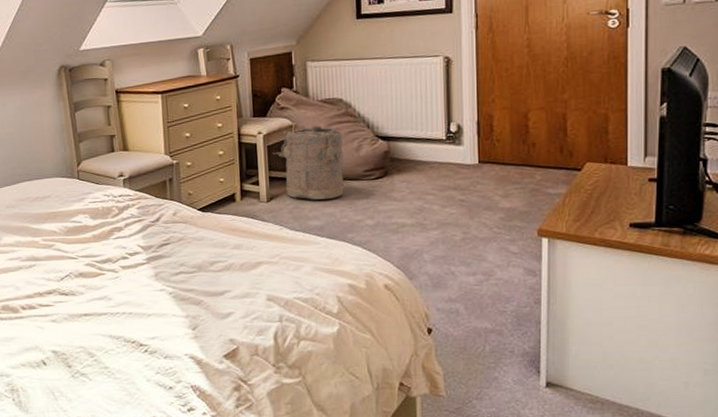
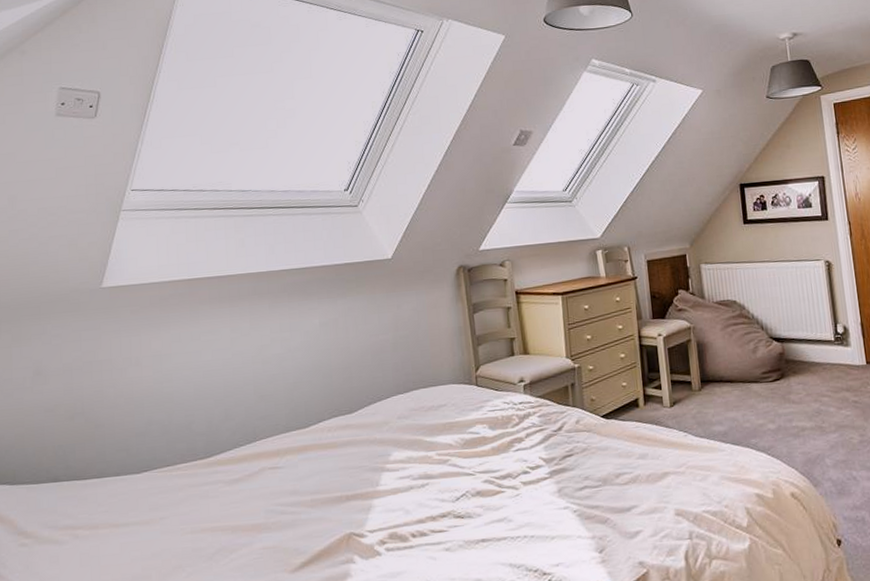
laundry hamper: present [272,125,345,200] -> none [673,327,745,404]

